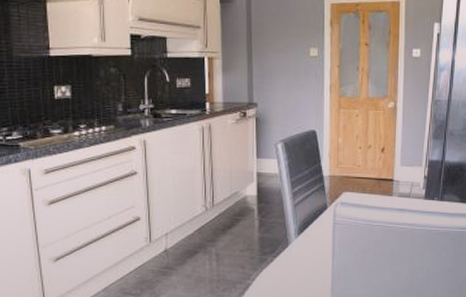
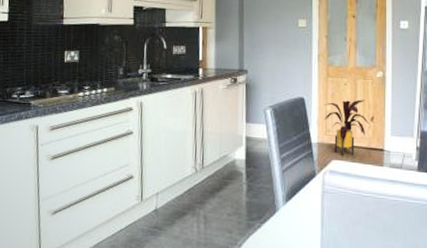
house plant: none [335,131,379,187] -> present [323,99,369,156]

